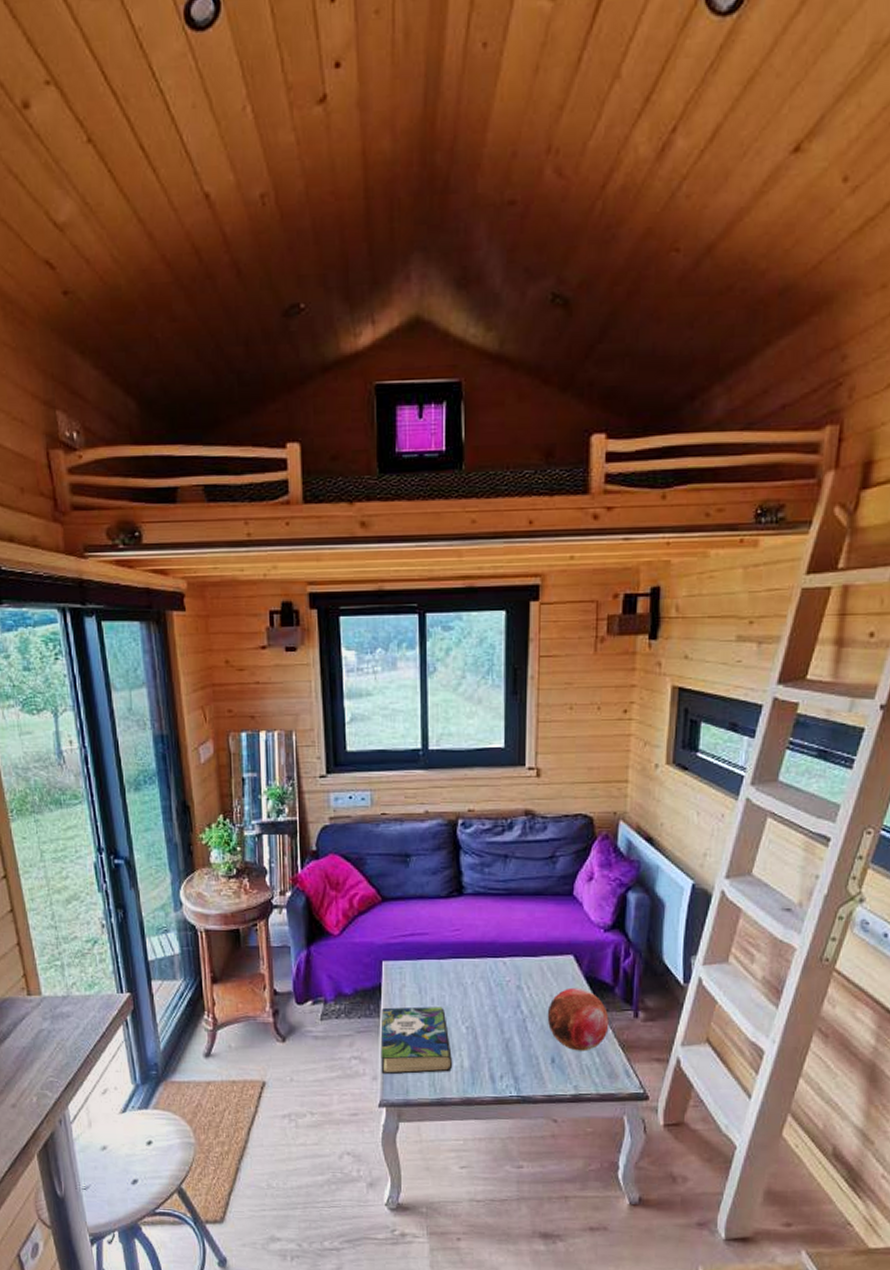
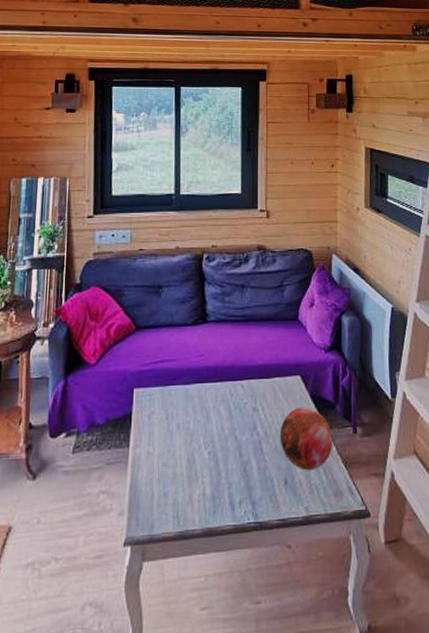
book: present [380,1006,453,1075] -> none [127,433,196,509]

